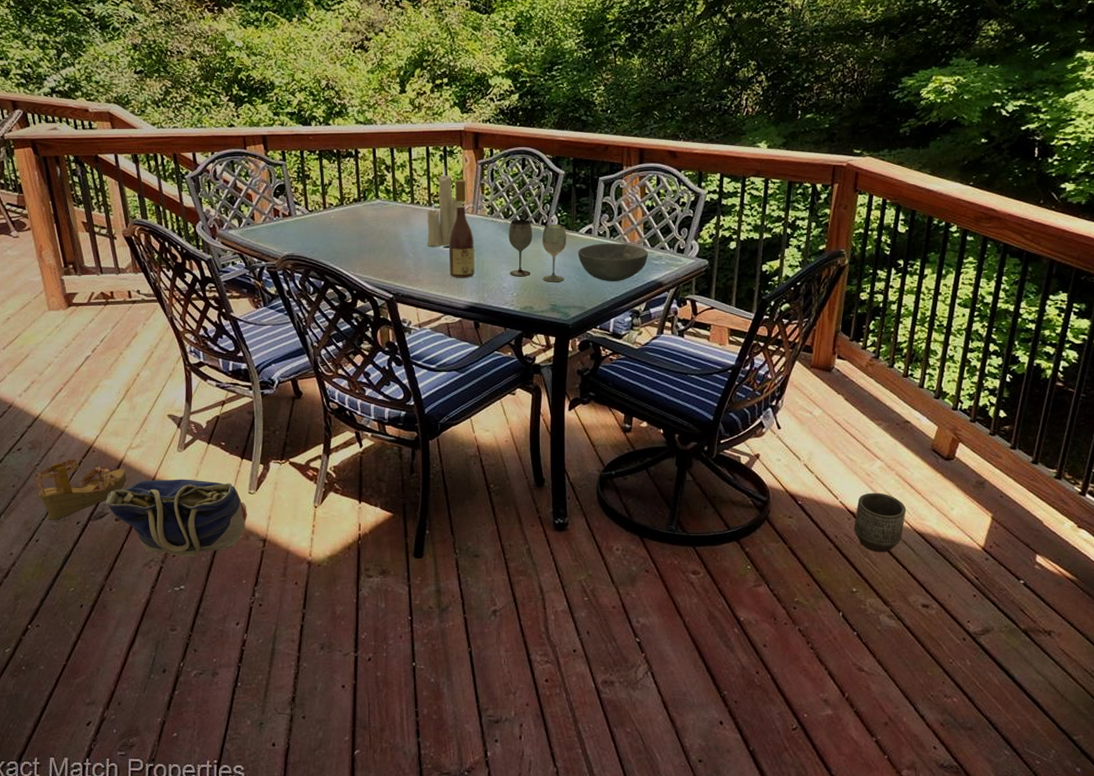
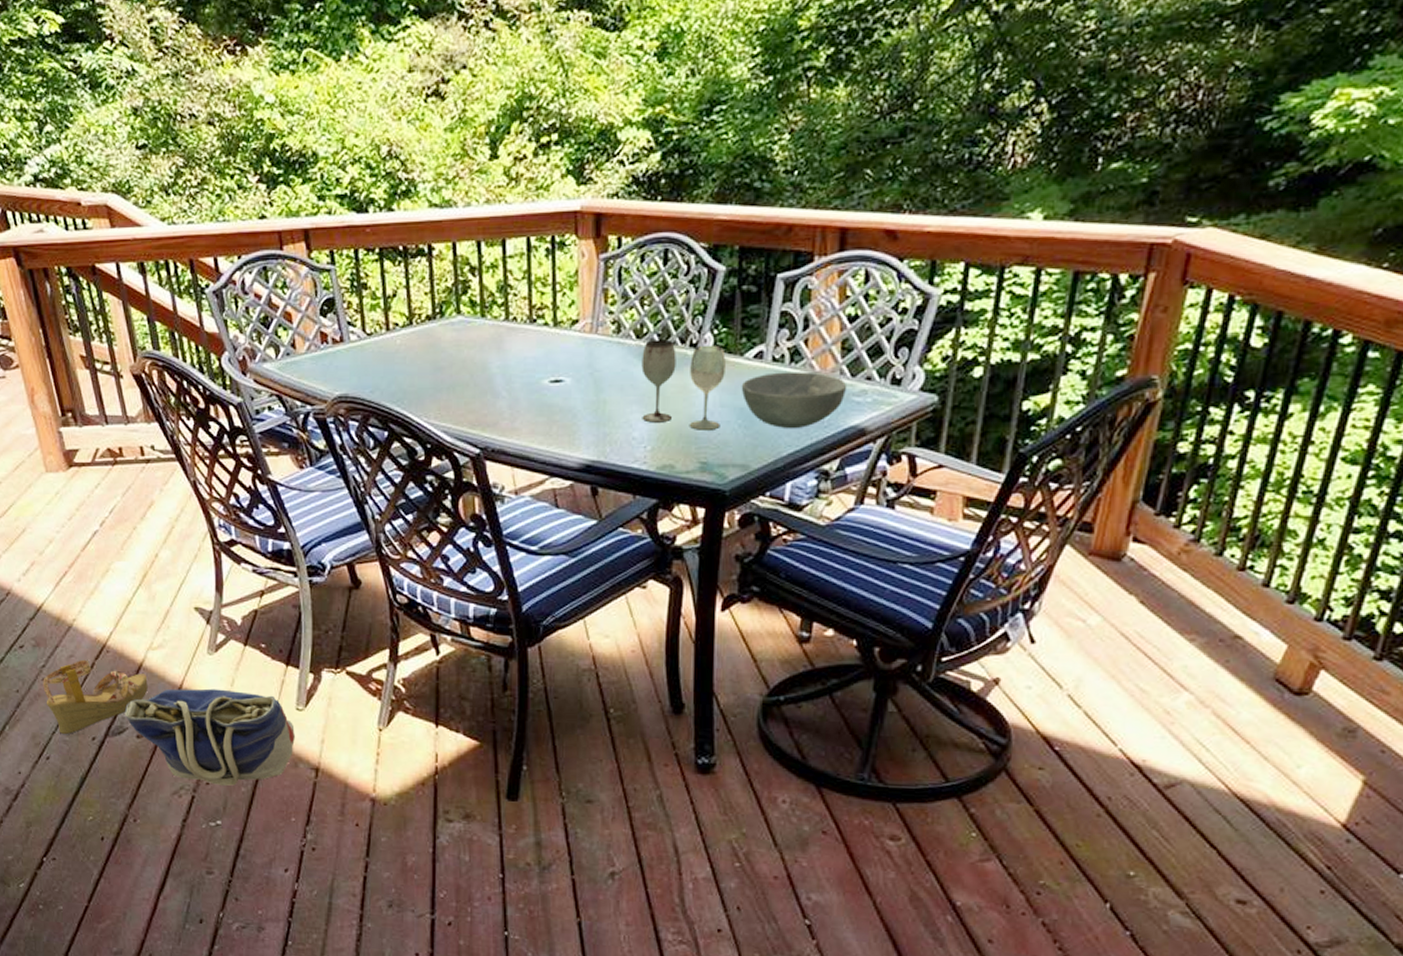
candle: present [427,166,463,246] -> none [526,264,578,381]
wine bottle: present [448,180,475,278] -> none [556,283,593,425]
planter: present [854,492,907,553] -> none [1138,738,1225,825]

